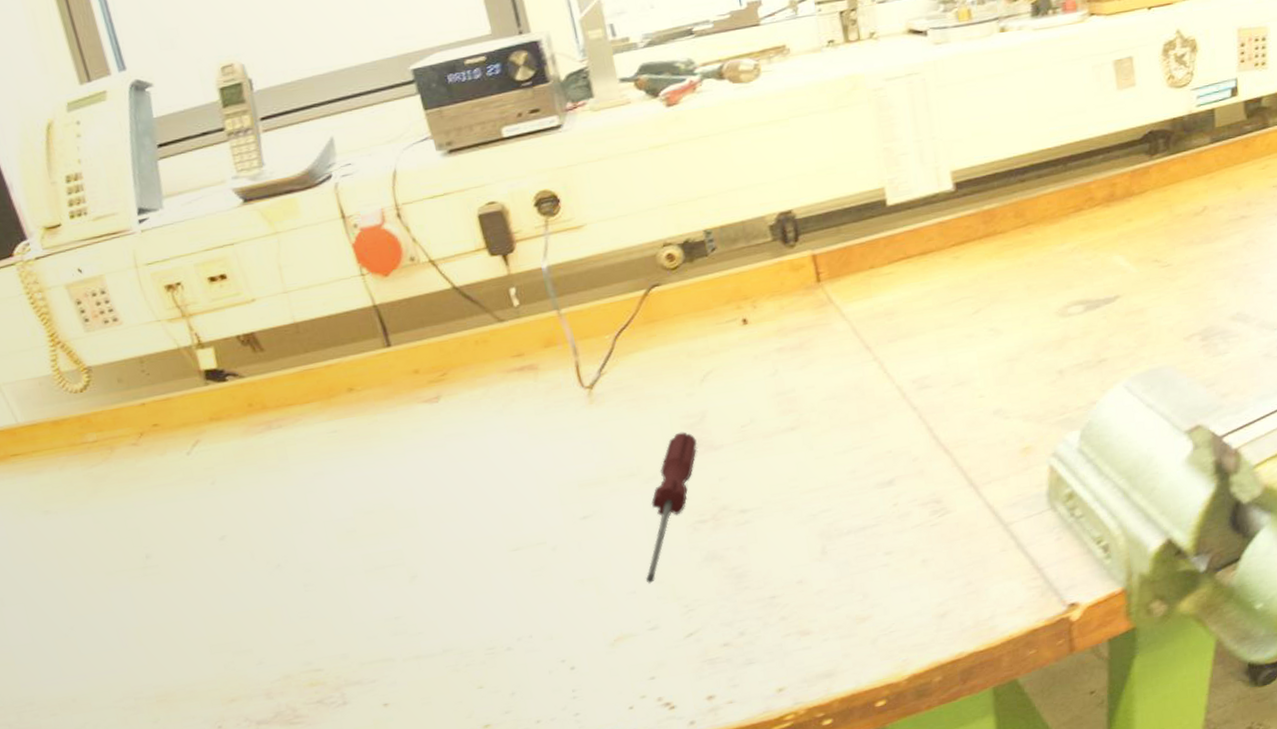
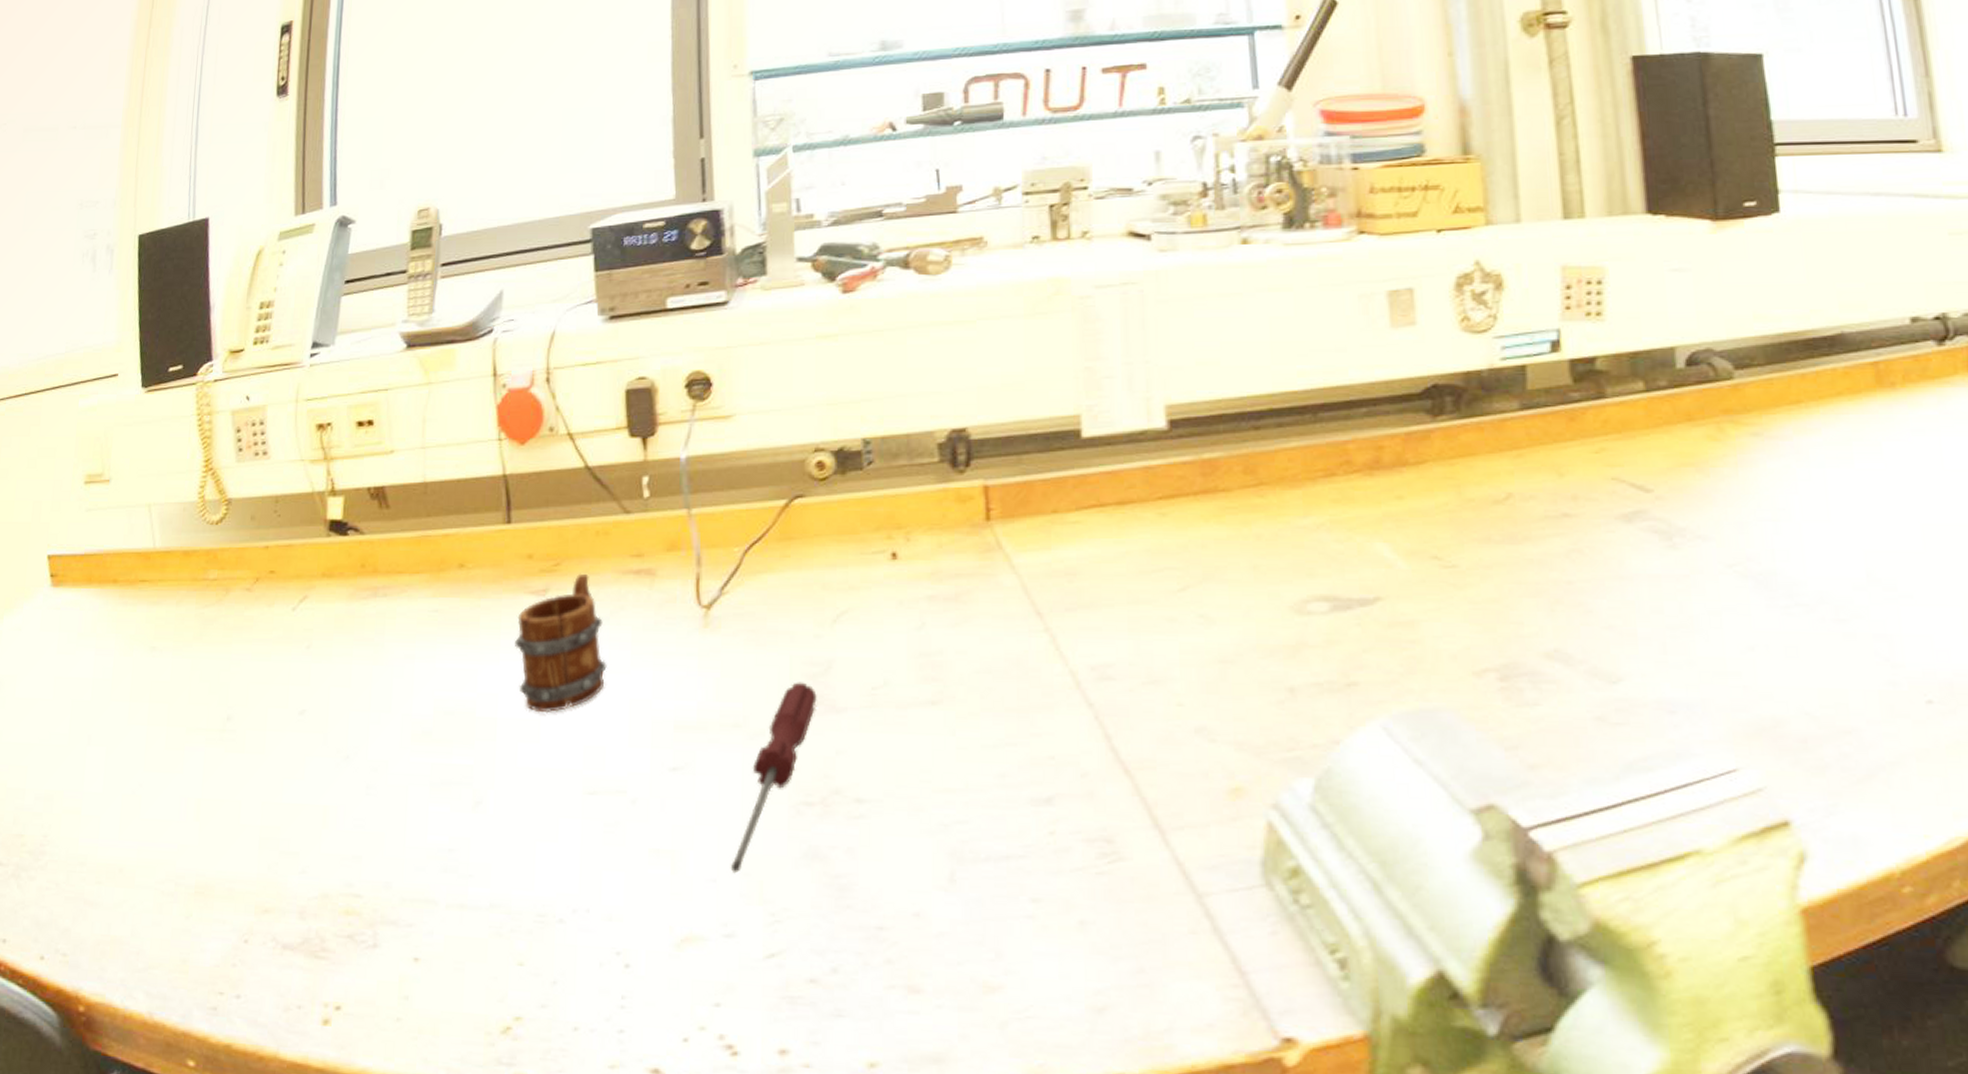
mug: none [417,378,509,497] -> present [515,573,607,713]

